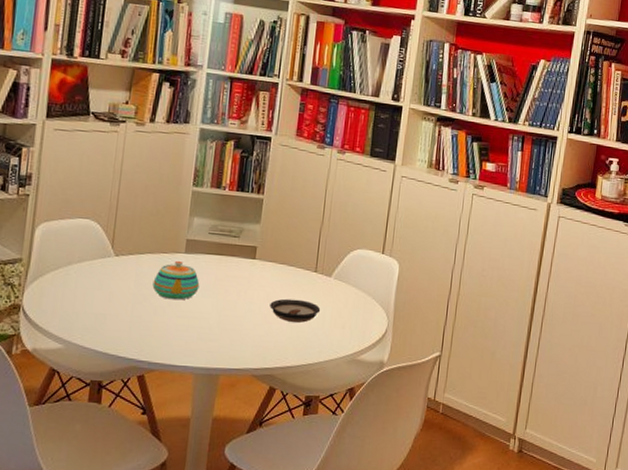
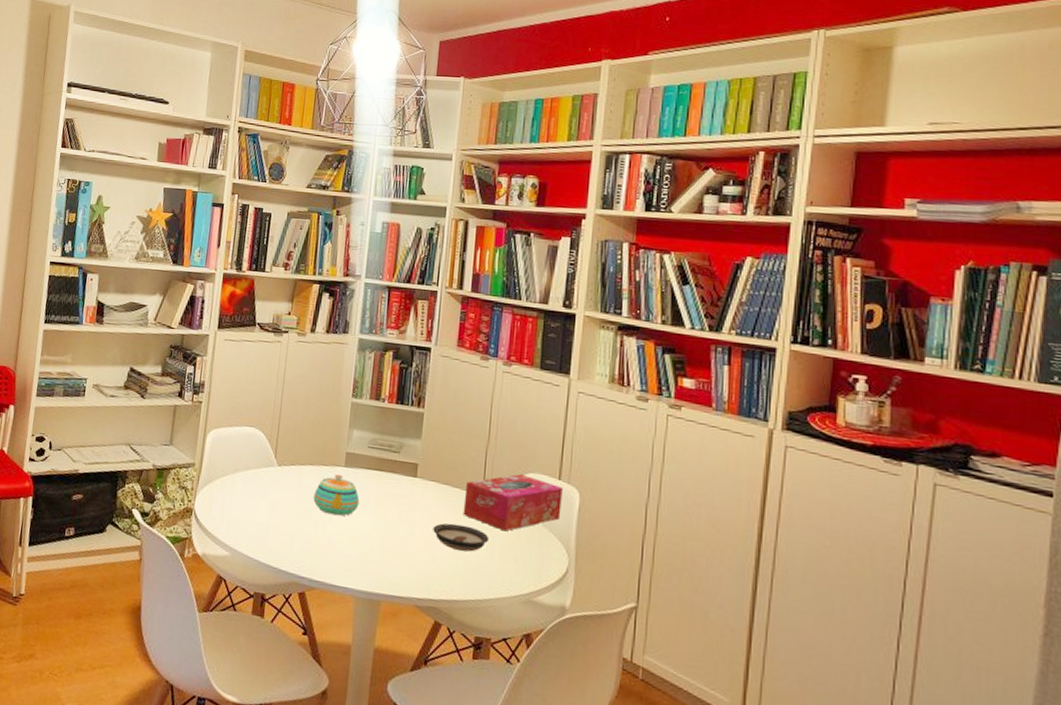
tissue box: none [297,250,385,302] -> present [463,473,563,532]

